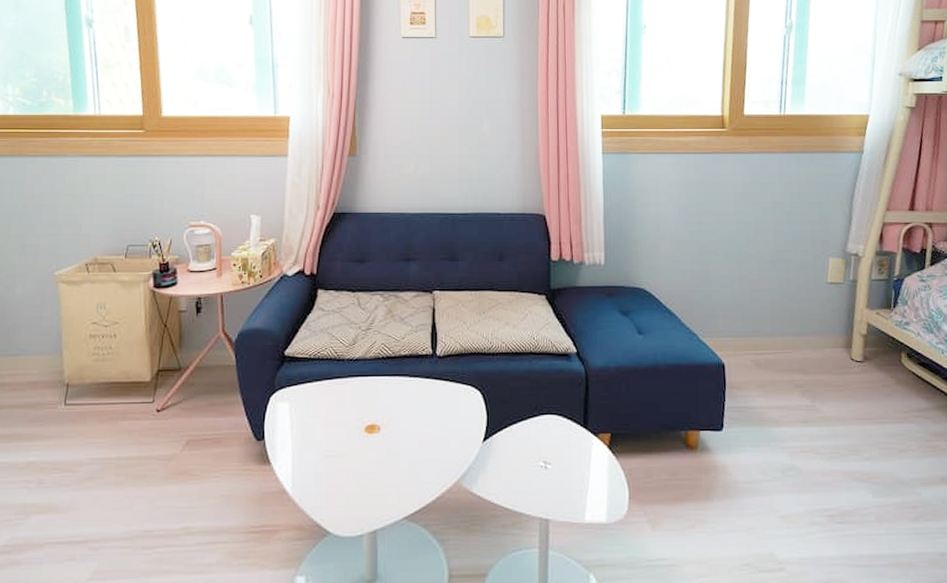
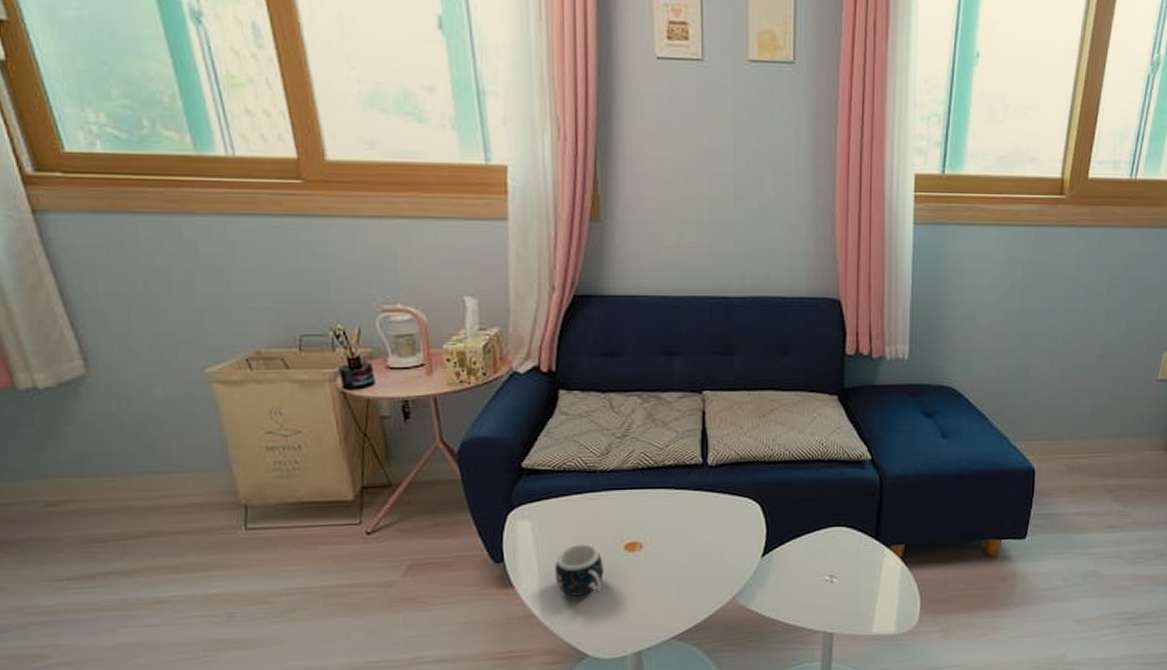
mug: none [305,425,347,474] -> present [554,543,604,596]

